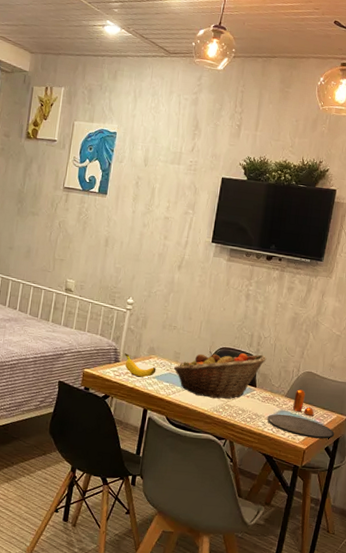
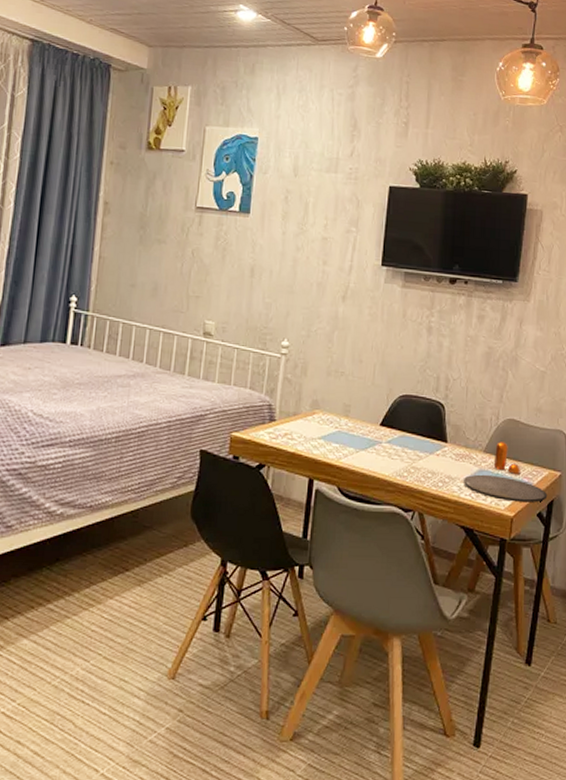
banana: present [124,353,156,378] -> none [280,409,322,439]
fruit basket: present [173,351,267,399] -> none [343,400,458,460]

